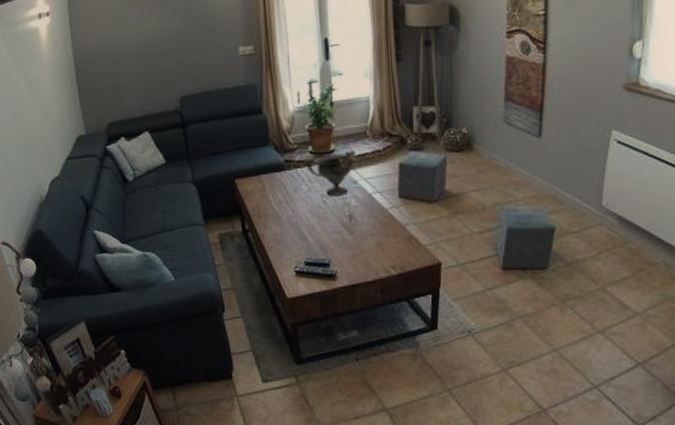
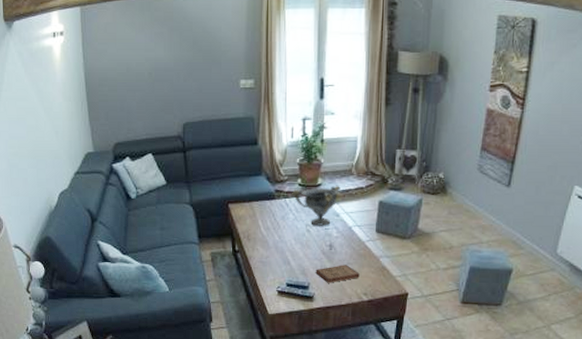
book: none [336,236,385,258] -> present [315,265,360,283]

